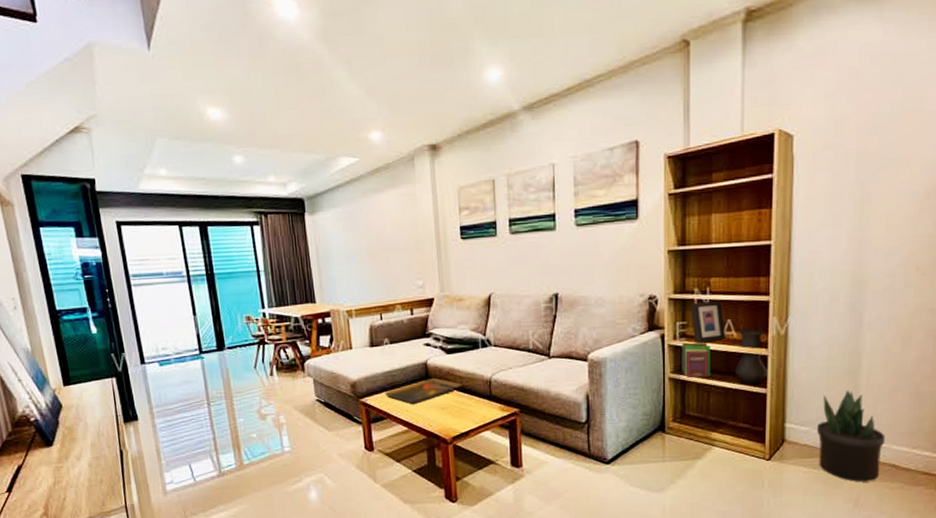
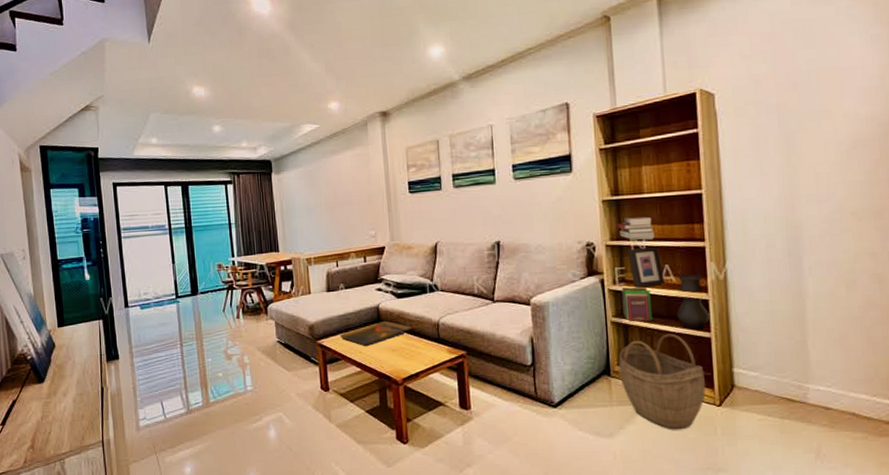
woven basket: none [673,389,758,484] -> present [618,333,706,430]
books: none [680,268,720,294] -> present [615,216,656,241]
planter: present [817,390,885,481] -> none [767,335,841,430]

